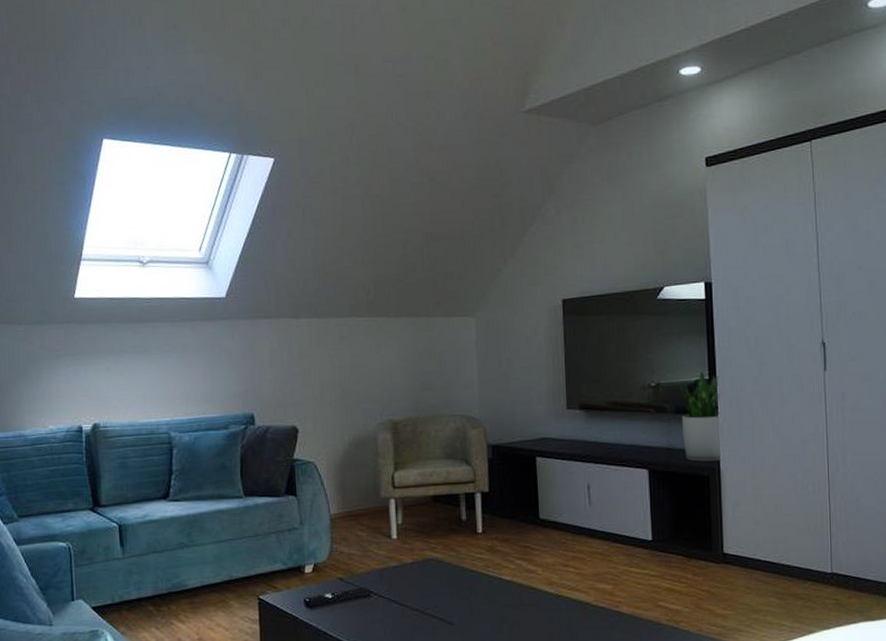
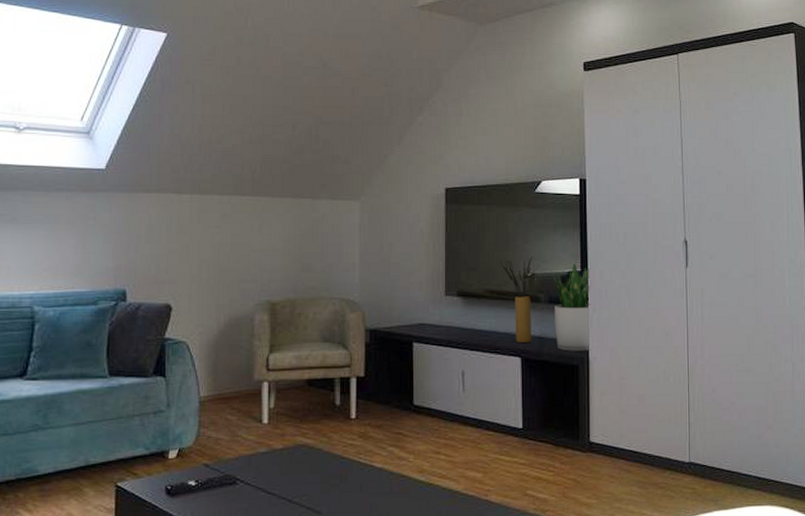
vase: none [621,366,659,455] -> present [499,256,533,344]

